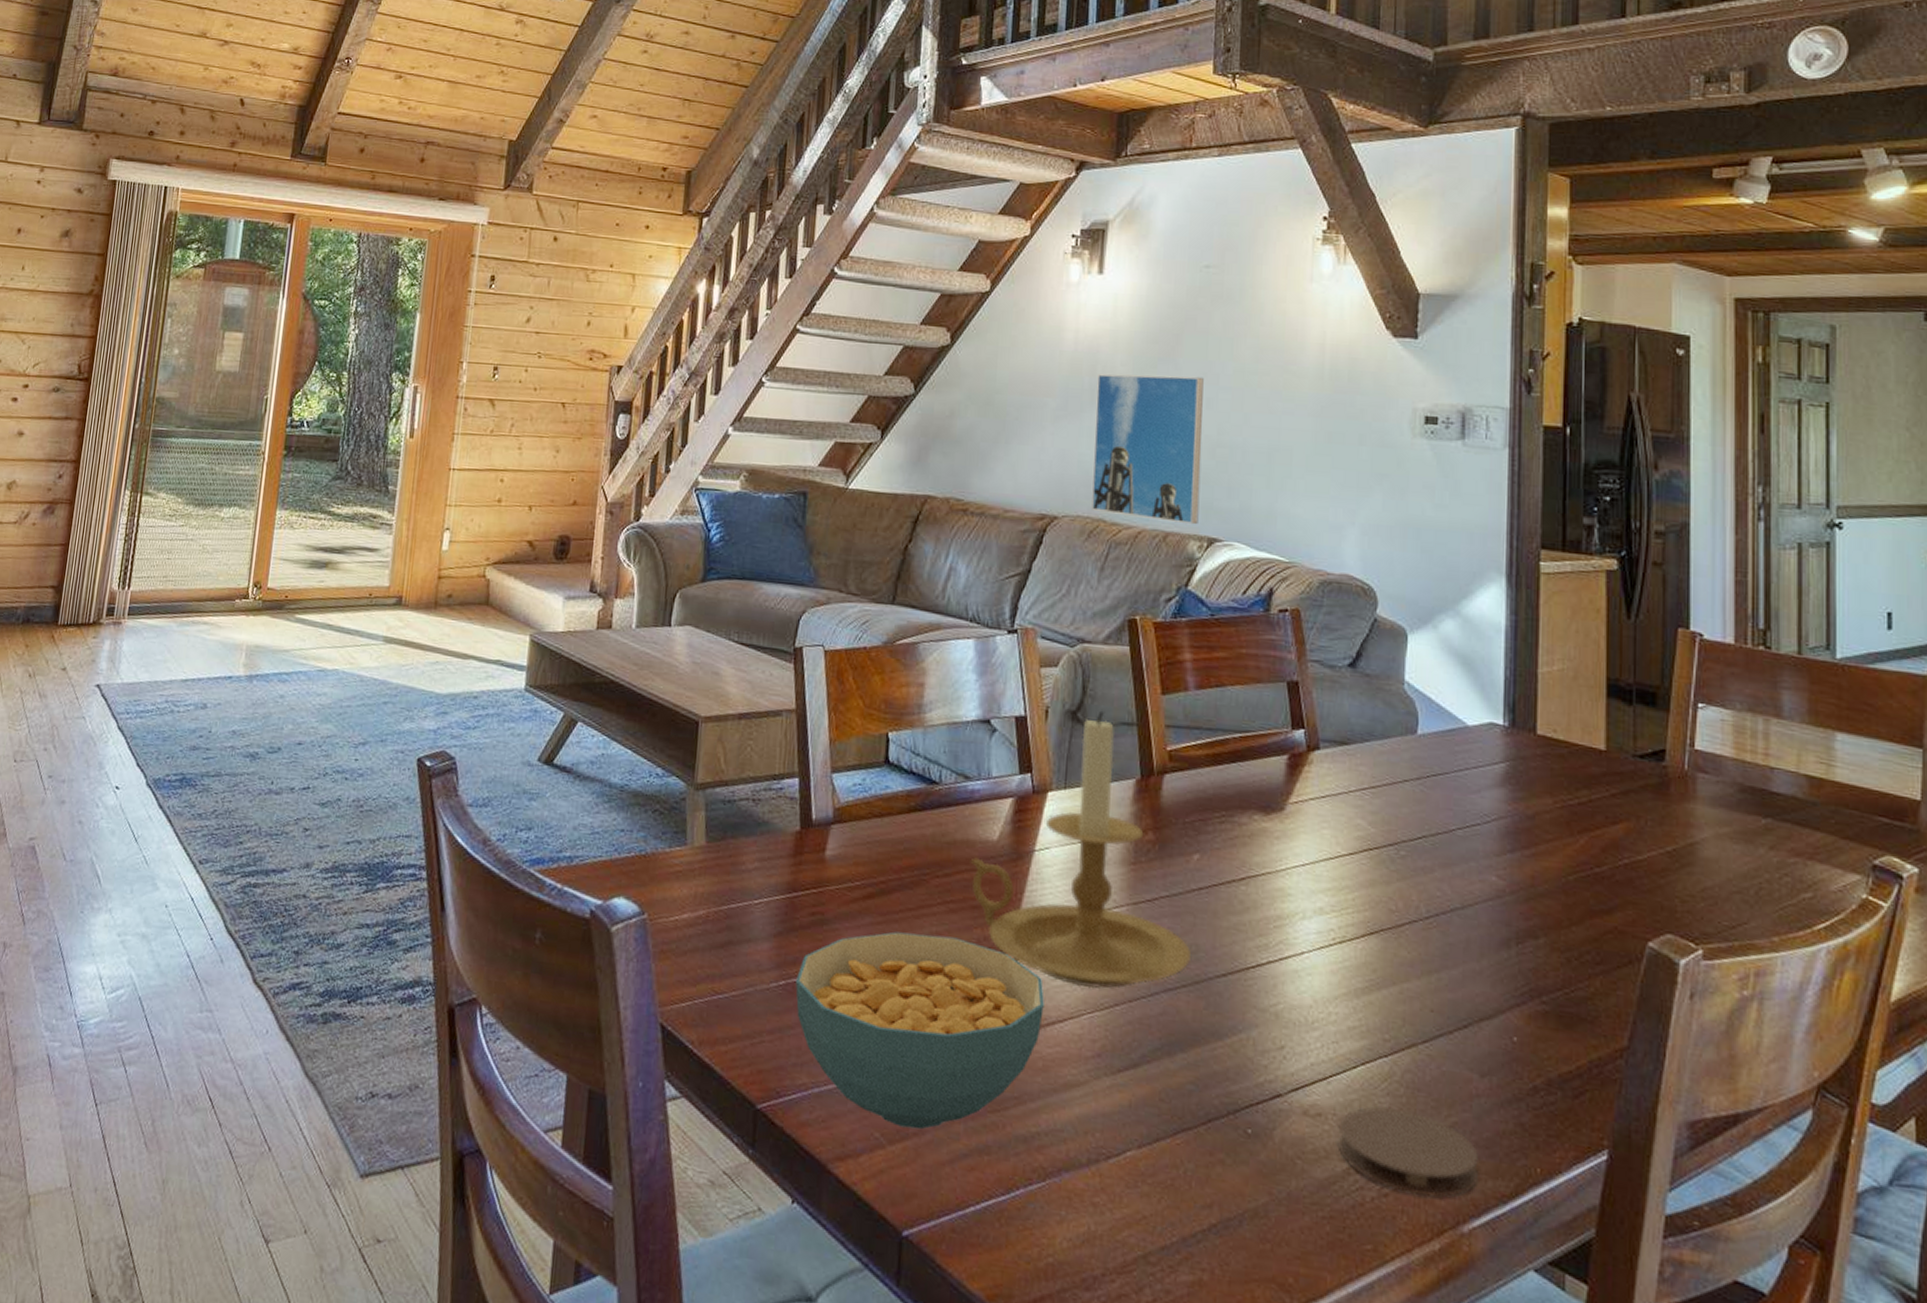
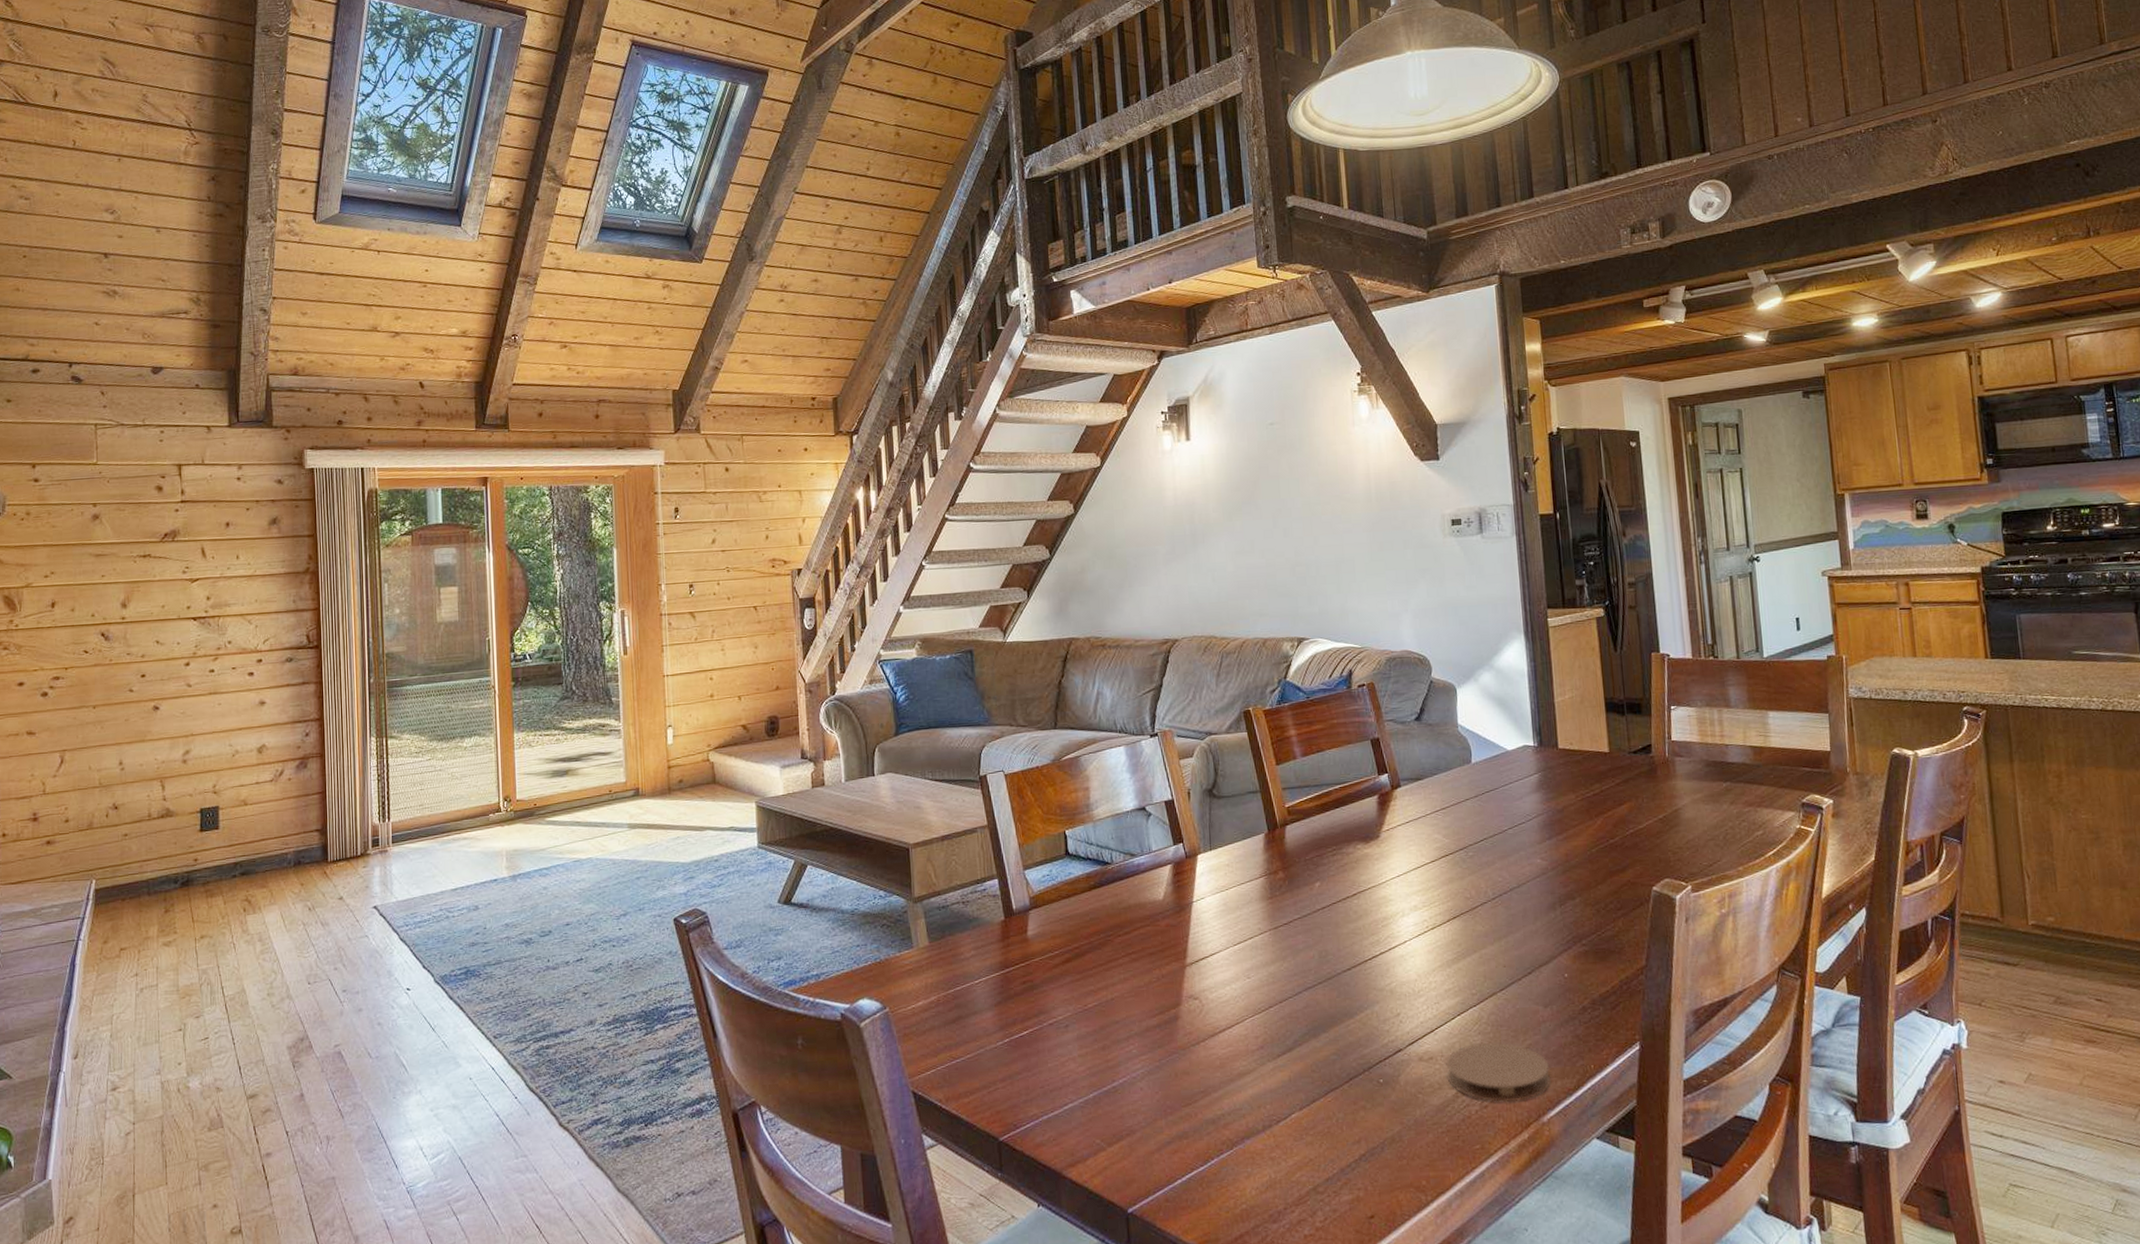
cereal bowl: present [795,931,1044,1130] -> none [1017,979,1216,1132]
candle holder: present [970,710,1192,989] -> none [1143,785,1323,999]
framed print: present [1092,374,1204,525] -> none [1196,512,1289,631]

